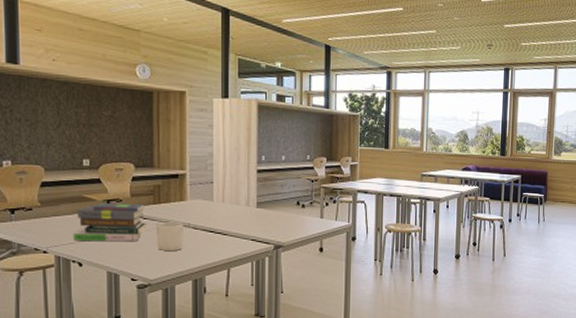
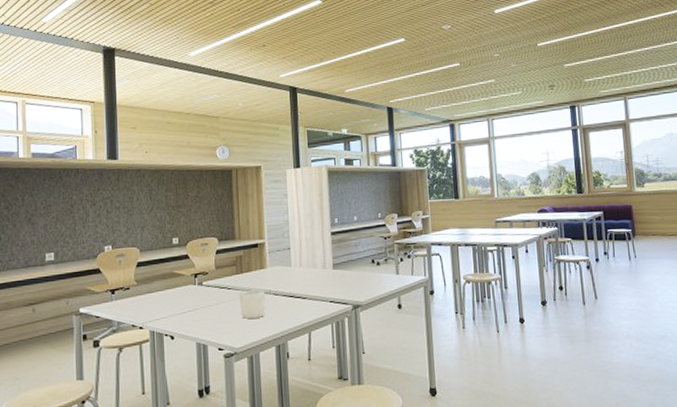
books: present [73,202,146,242] -> none [165,275,231,316]

